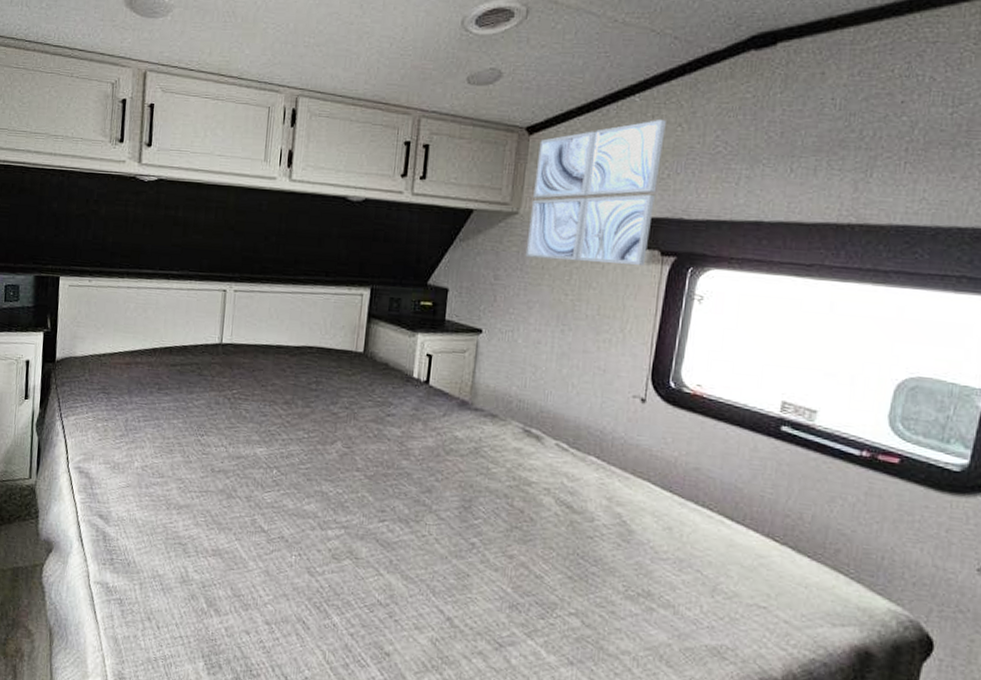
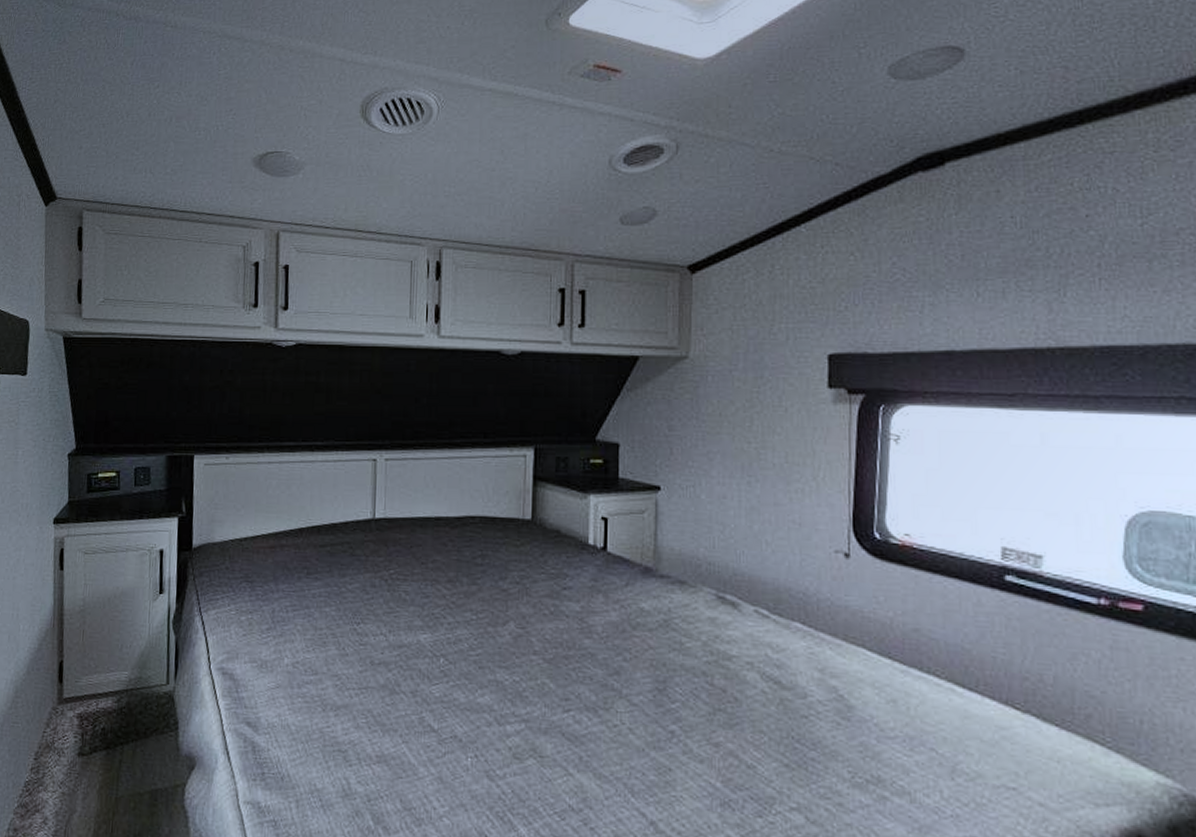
wall art: present [525,120,666,265] -> none [700,250,837,406]

